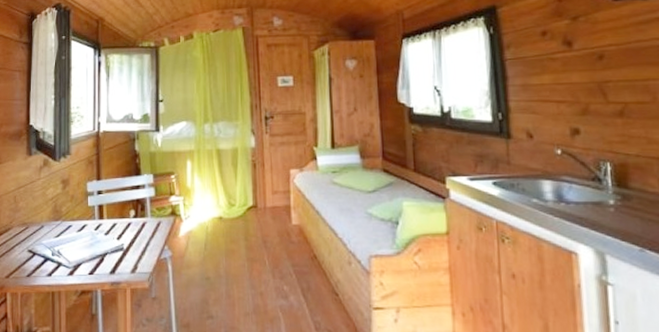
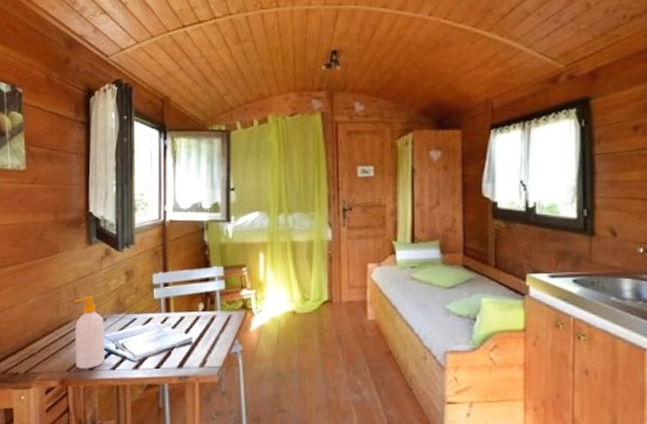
soap bottle: none [14,204,41,276] -> present [74,296,105,369]

